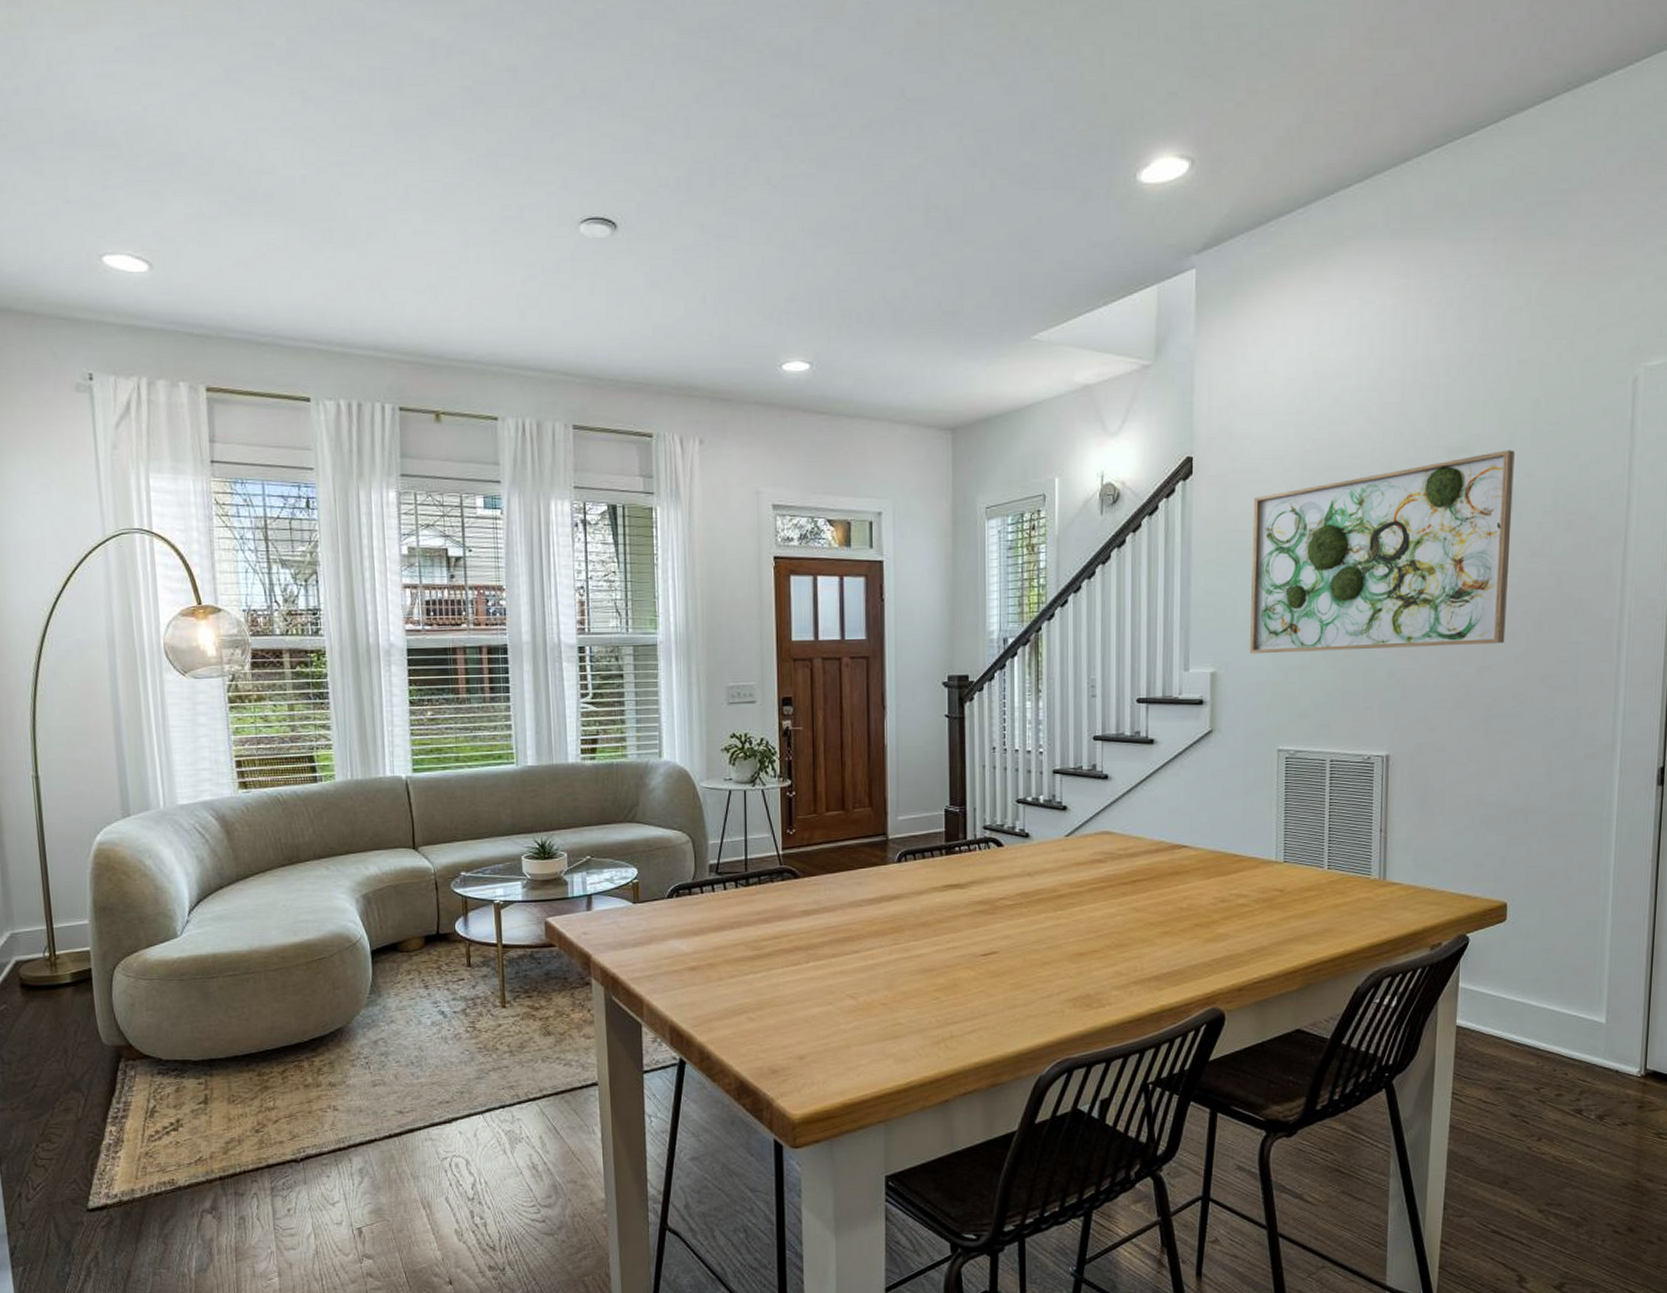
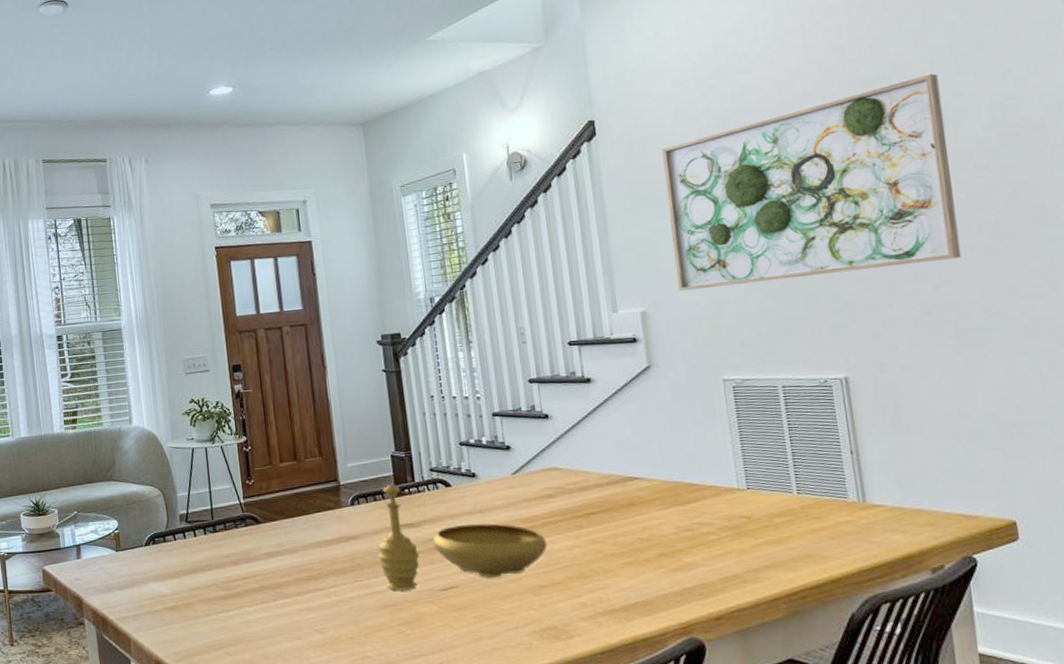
decorative bowl: none [920,840,1091,955] -> present [377,483,548,590]

